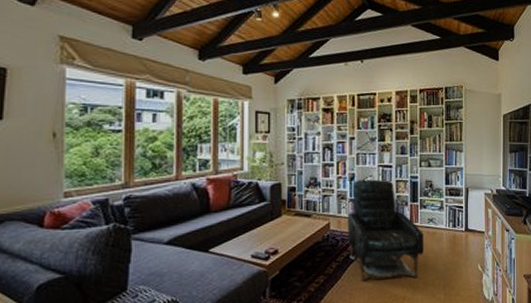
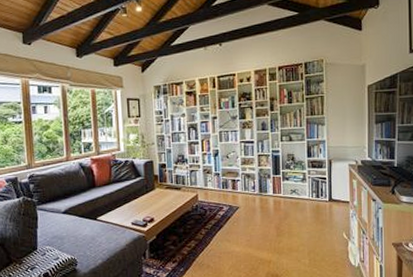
armchair: present [347,179,425,280] -> none [213,154,288,245]

